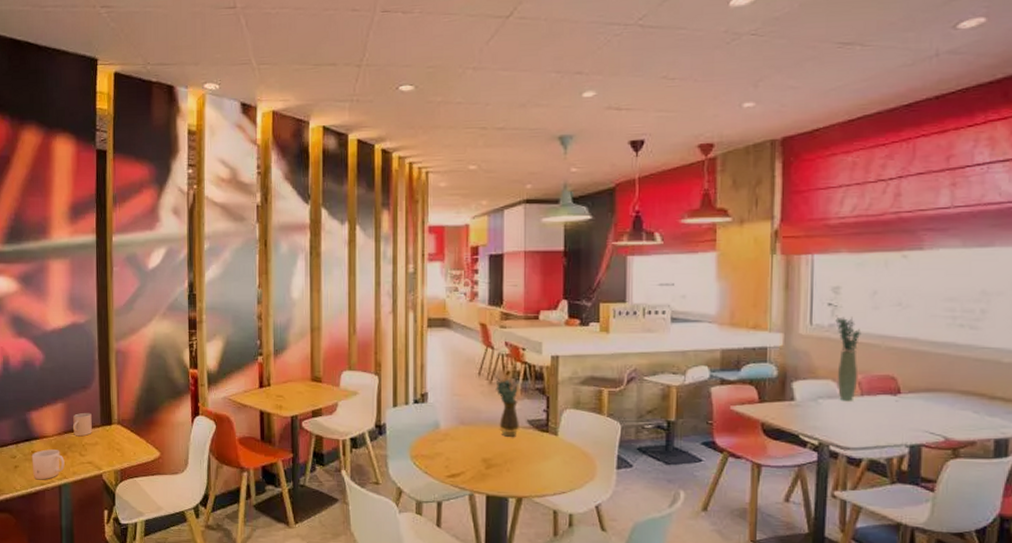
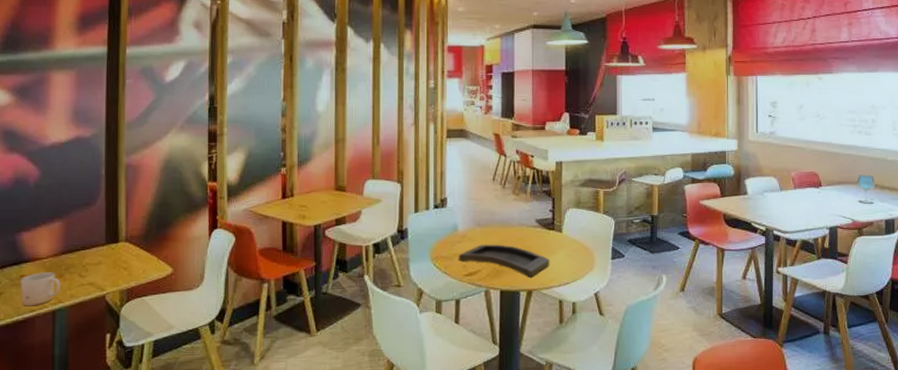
cup: present [72,412,92,437] -> none [71,230,95,257]
tray: none [440,444,543,484] -> present [458,244,550,278]
vase: present [495,378,519,437] -> none [508,183,529,236]
vase: present [835,315,861,401] -> none [774,124,793,194]
wine glass: none [953,380,983,418] -> present [857,175,876,204]

